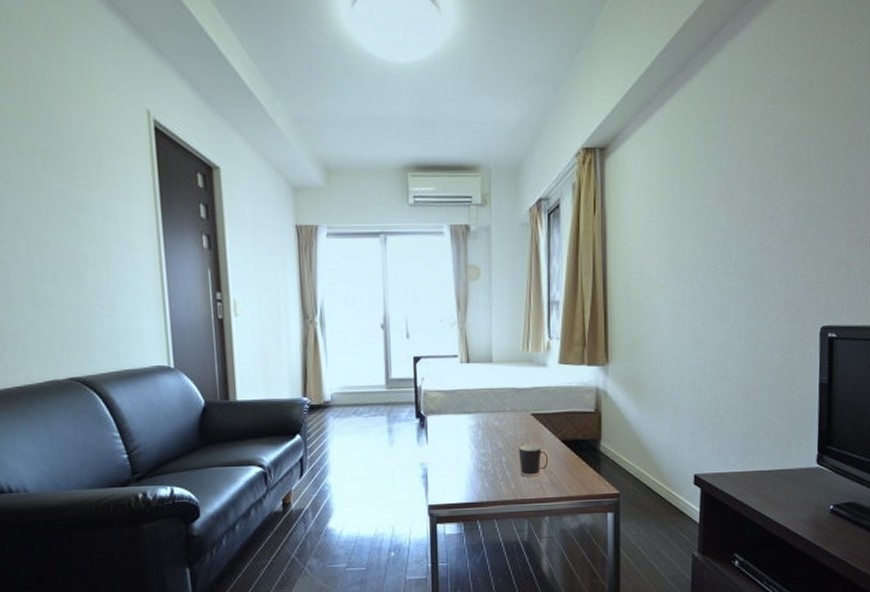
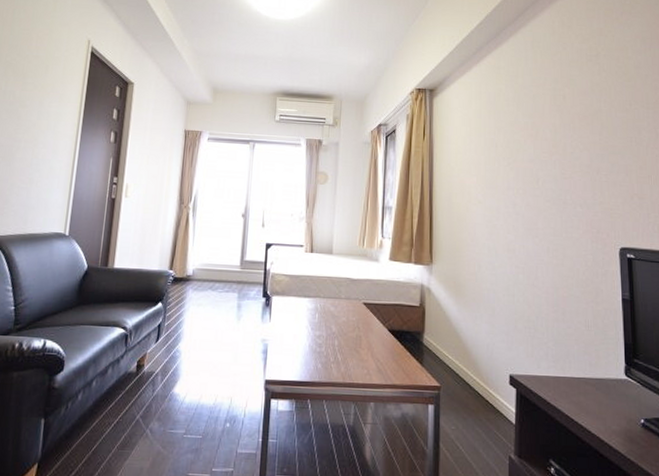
mug: present [518,443,549,477] -> none [349,330,377,362]

